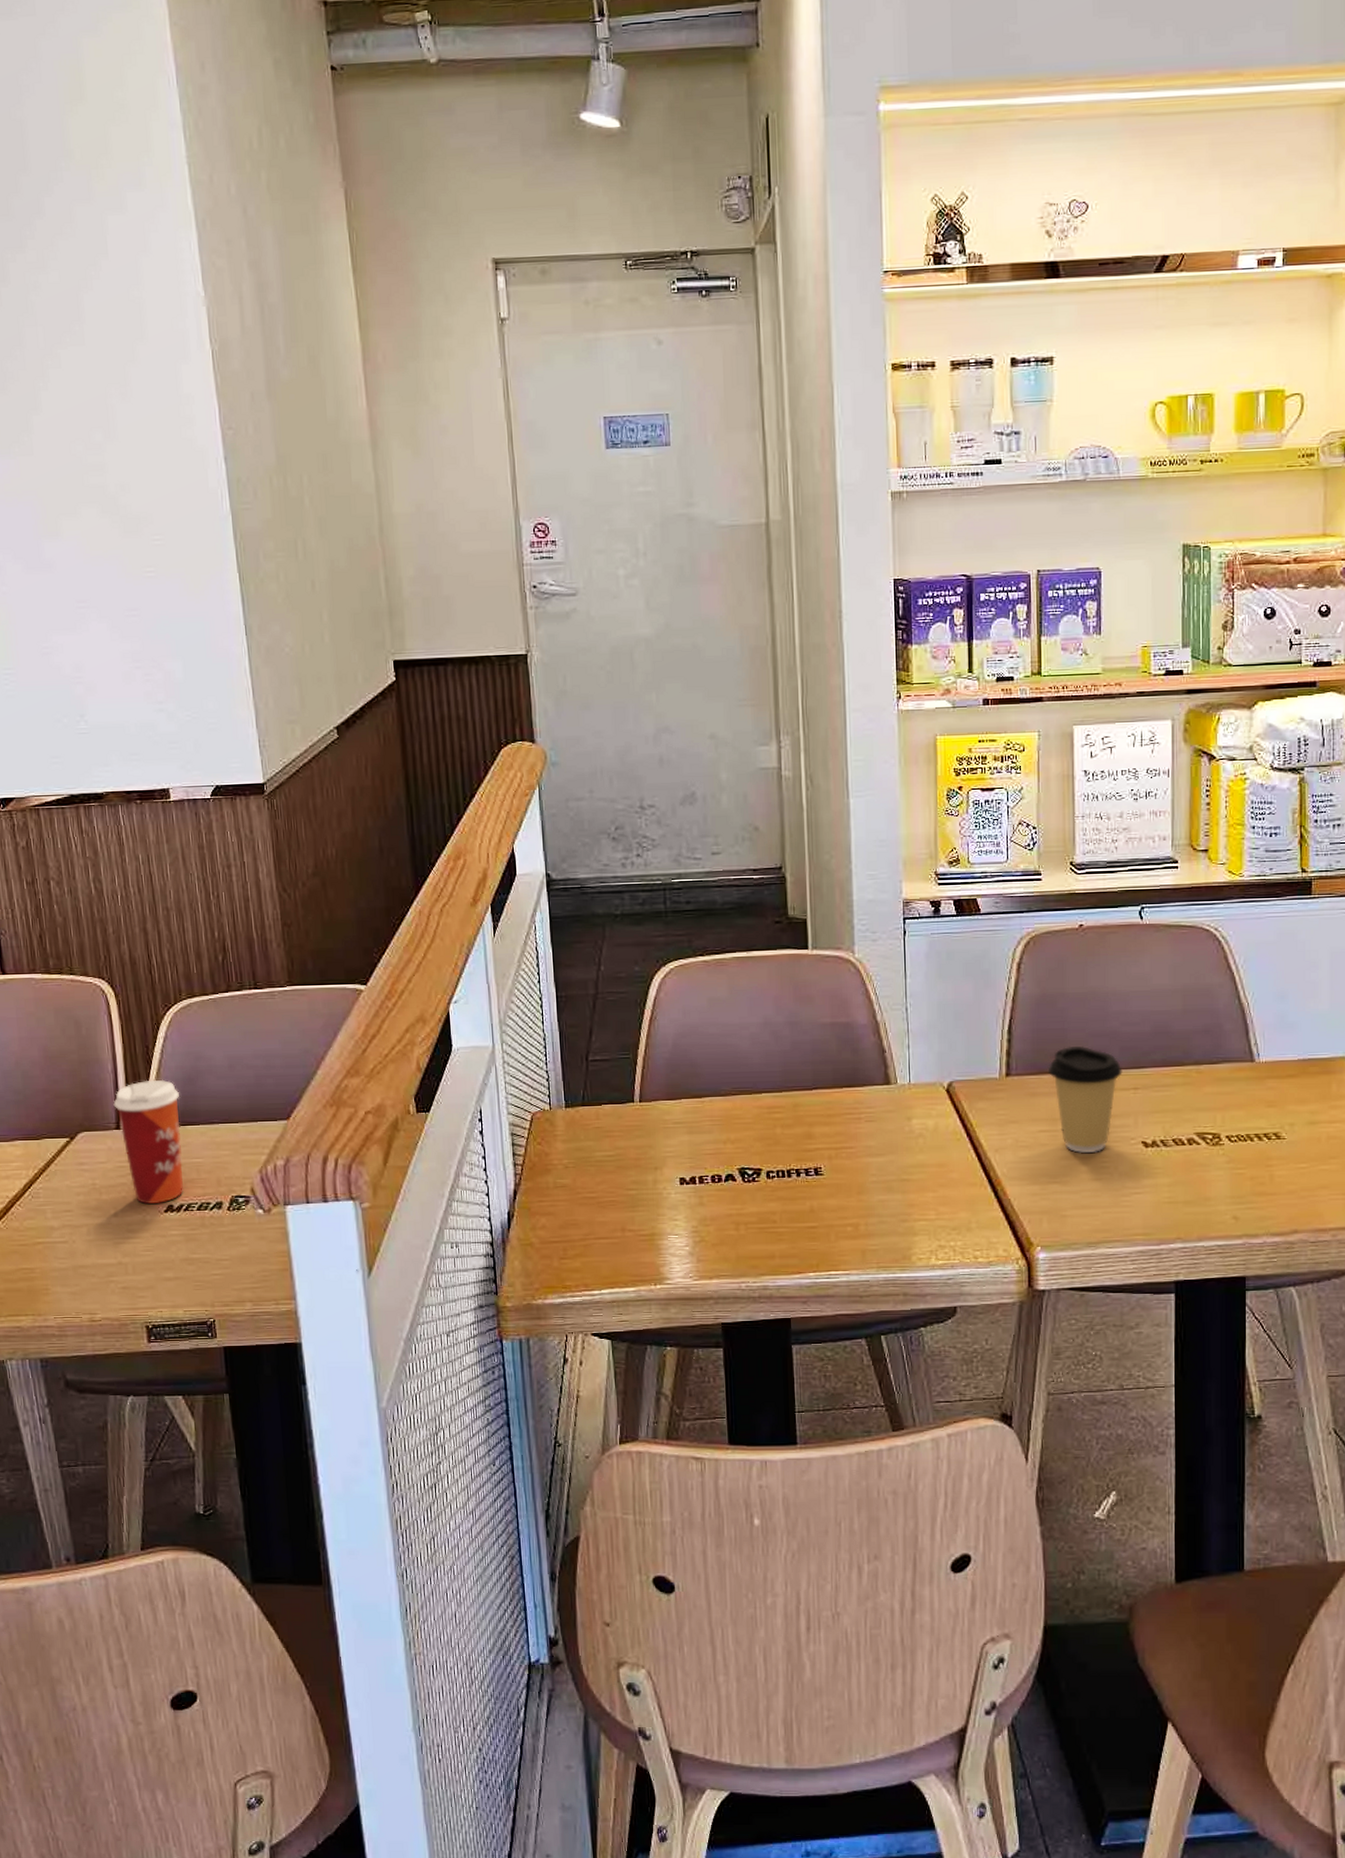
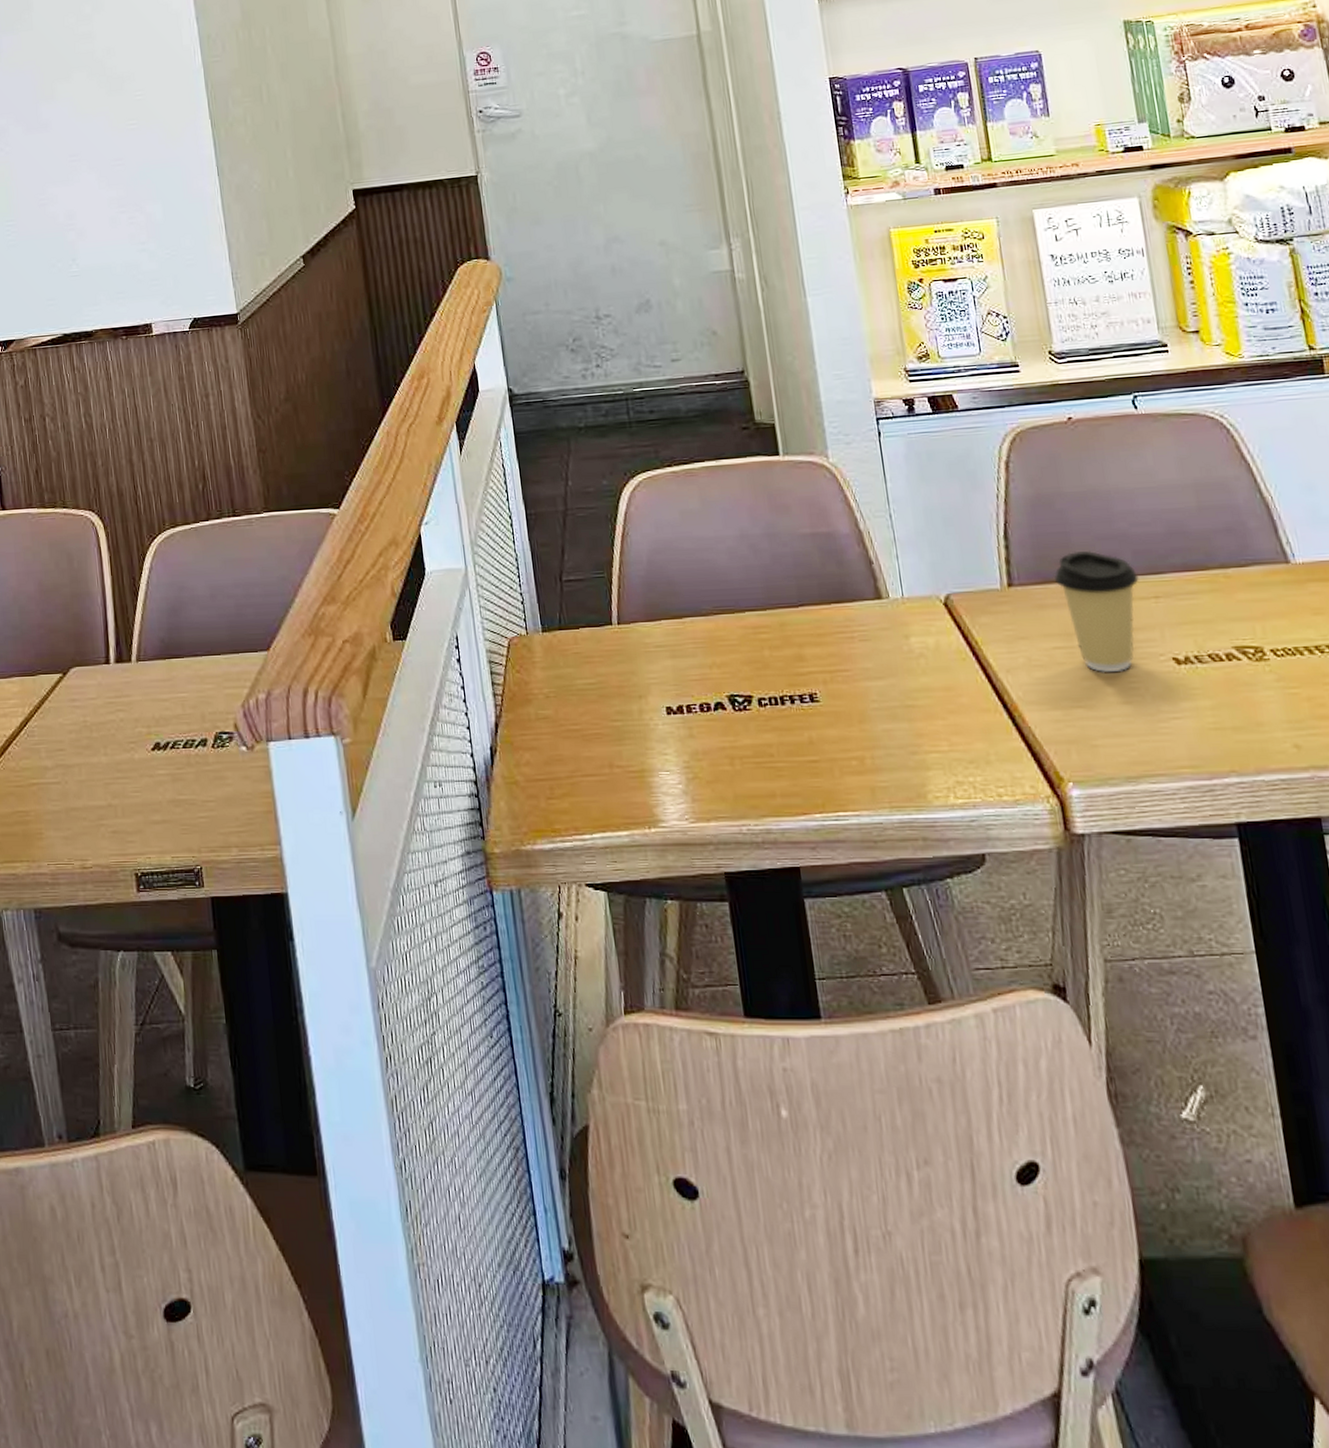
paper cup: present [113,1079,184,1205] -> none [103,611,170,743]

